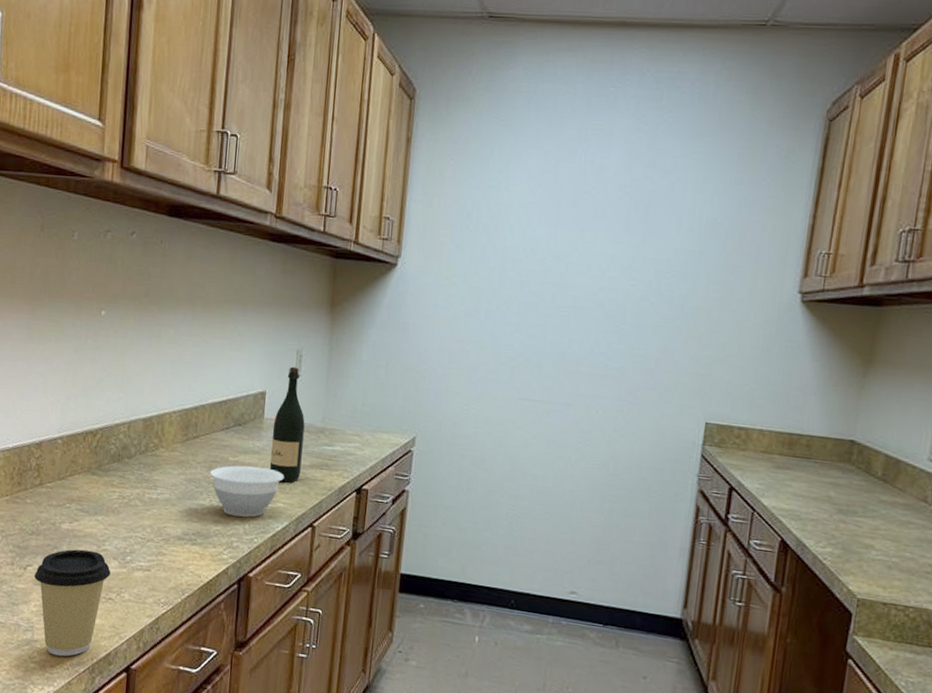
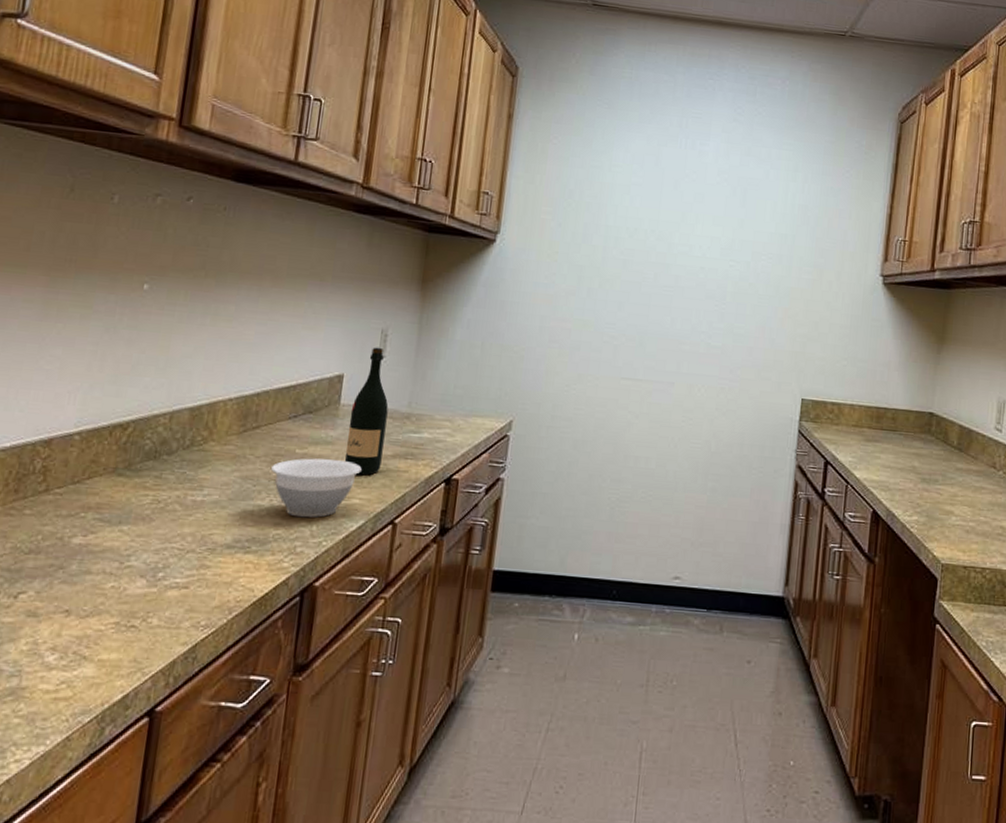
coffee cup: present [34,549,111,657] -> none [27,568,135,705]

